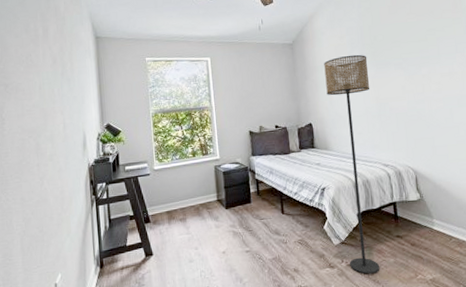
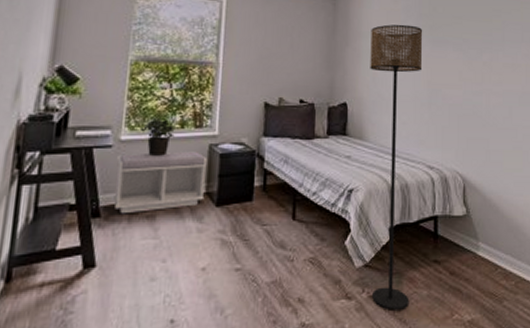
bench: none [155,172,217,220] -> present [113,151,208,214]
potted plant: none [165,151,190,178] -> present [139,117,175,156]

